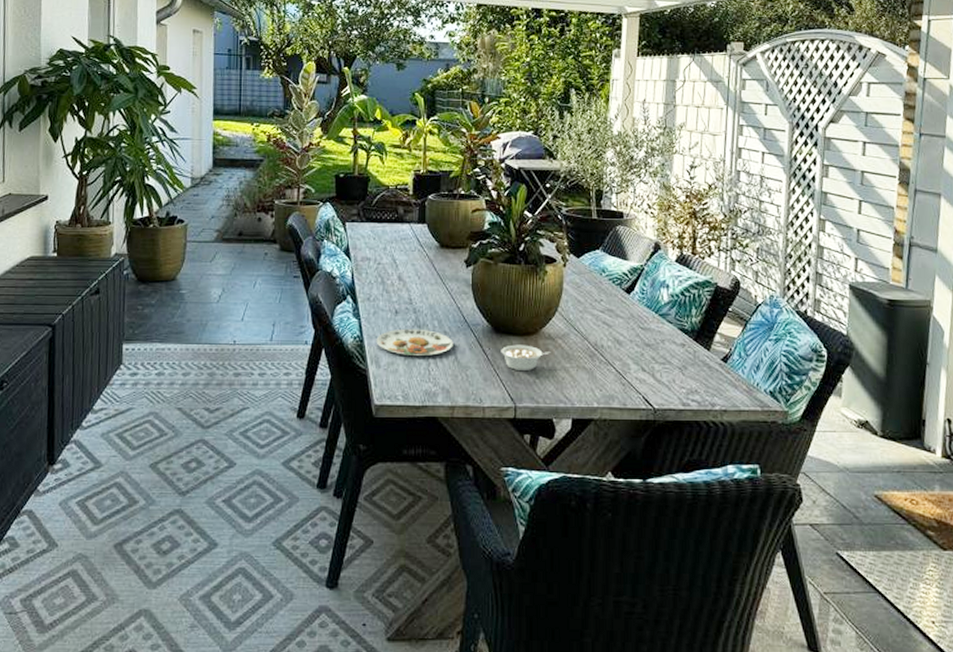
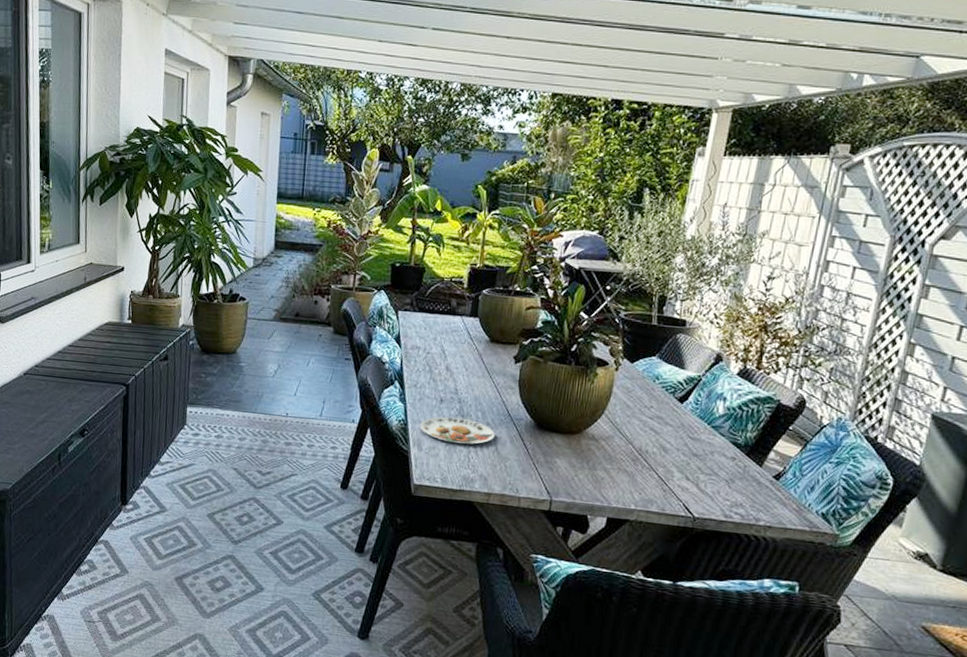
legume: present [501,344,551,370] -> none [542,441,593,468]

